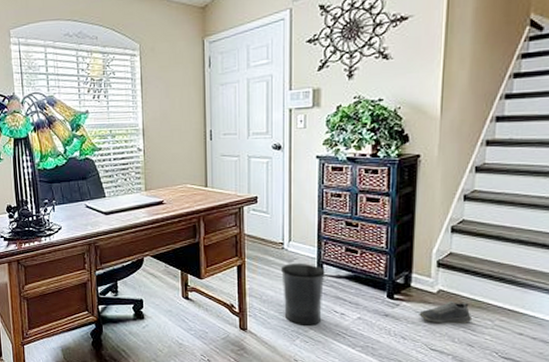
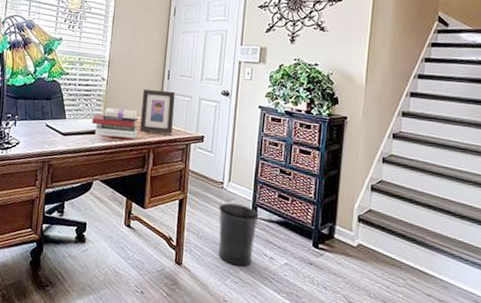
books: none [133,178,184,211] -> present [92,108,138,140]
picture frame: none [185,153,223,200] -> present [140,89,176,134]
shoe: present [419,300,473,324] -> none [340,255,388,280]

